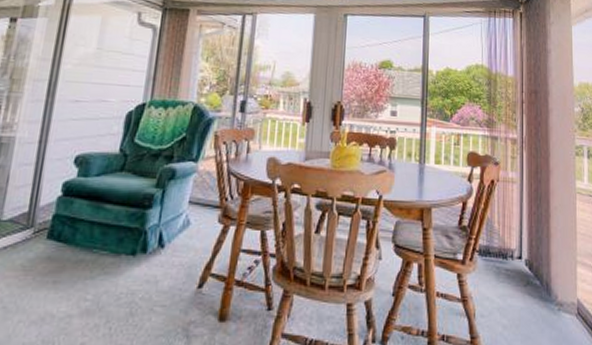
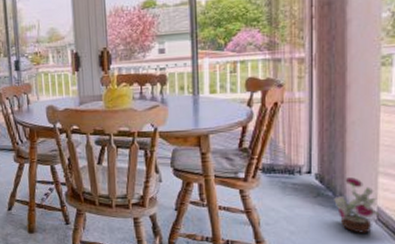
decorative plant: none [541,264,581,329] -> present [334,176,382,233]

